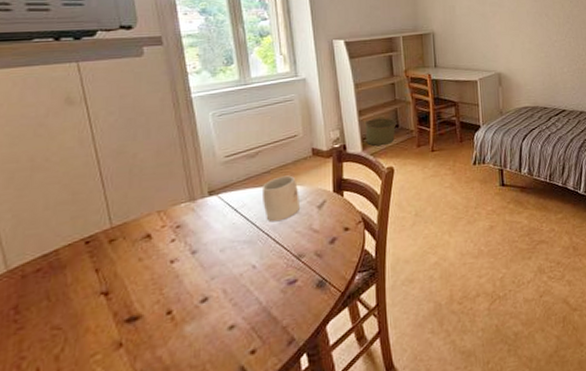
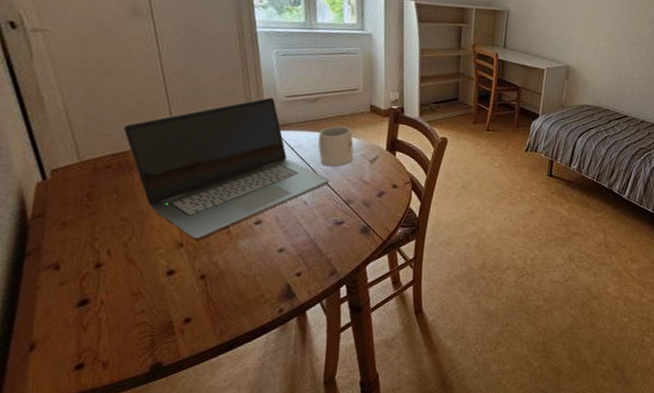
laptop: none [55,160,278,336] -> present [123,97,330,240]
basket: present [365,118,397,147] -> none [424,87,457,116]

